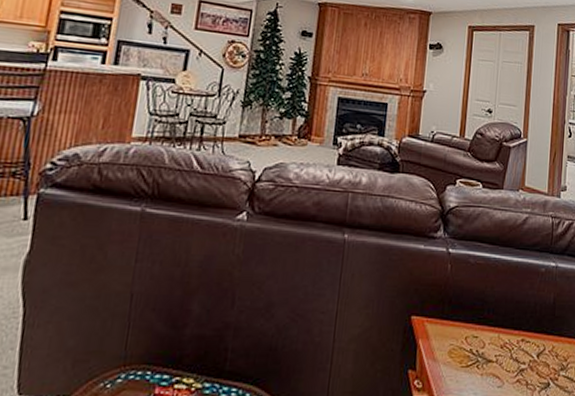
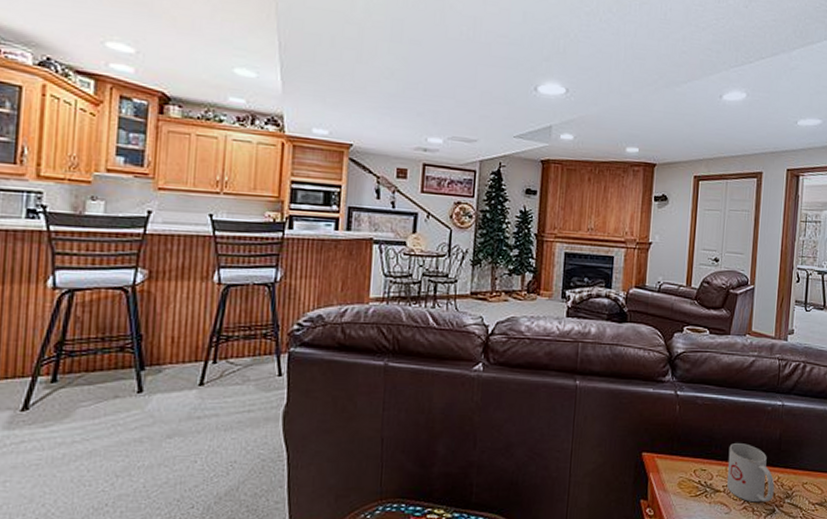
mug: none [500,308,549,375] -> present [727,443,775,503]

